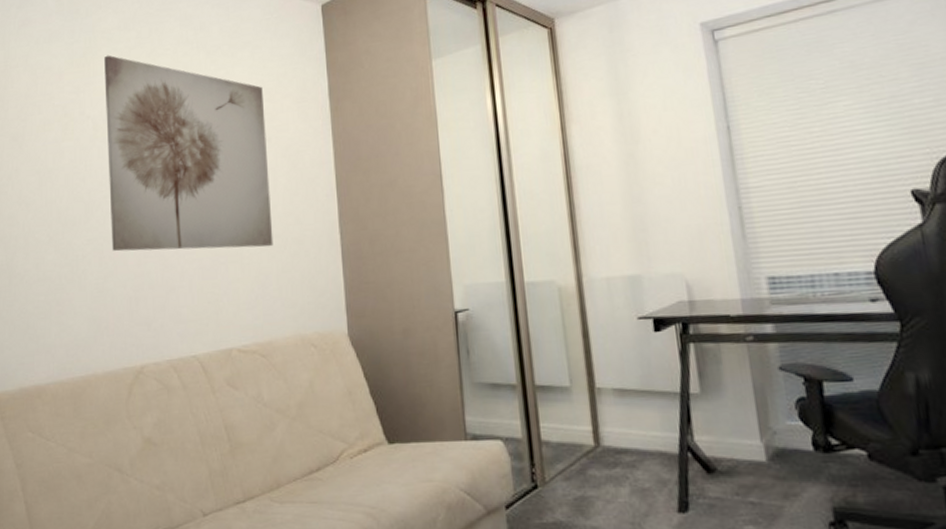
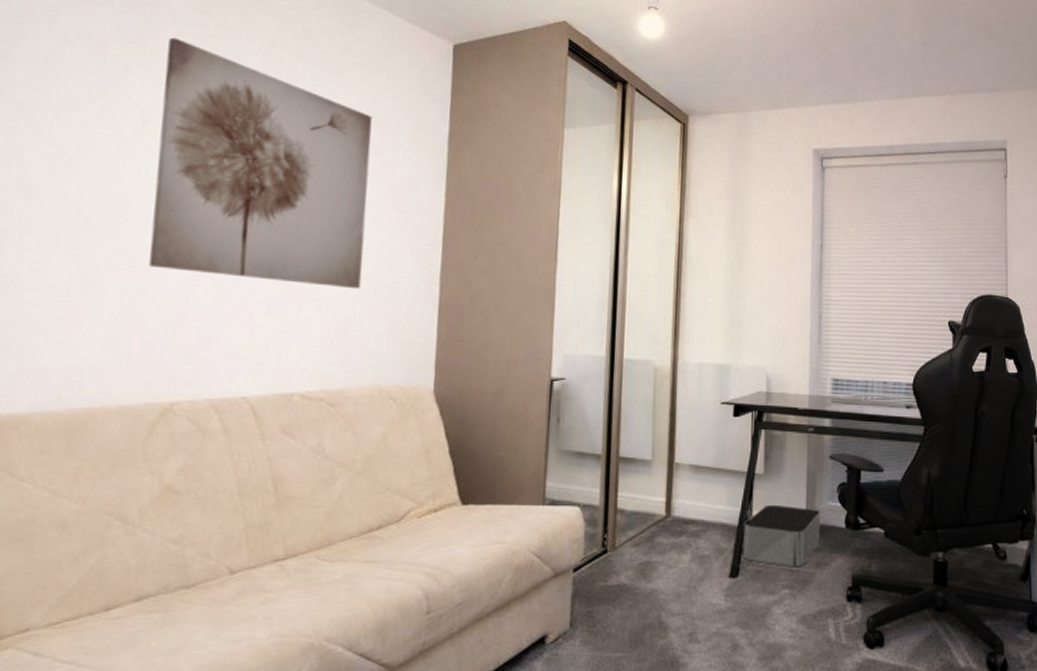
storage bin: none [686,427,784,498] -> present [743,504,821,566]

